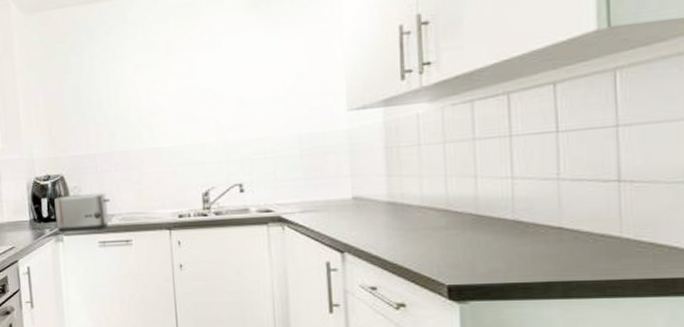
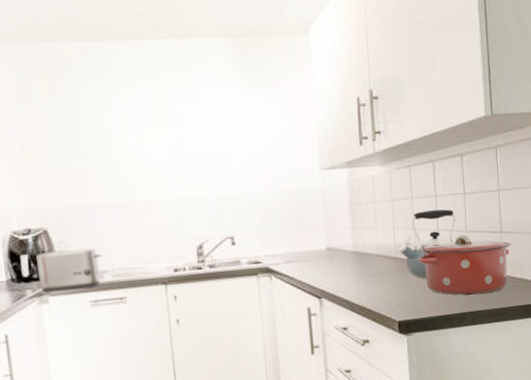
kettle: none [449,152,542,238] -> present [397,209,456,279]
casserole: none [479,184,636,260] -> present [417,234,511,295]

